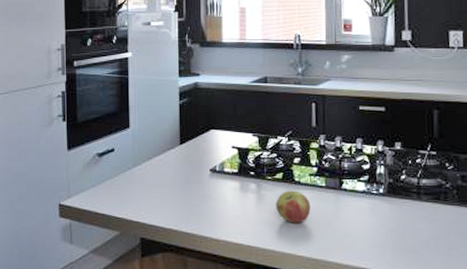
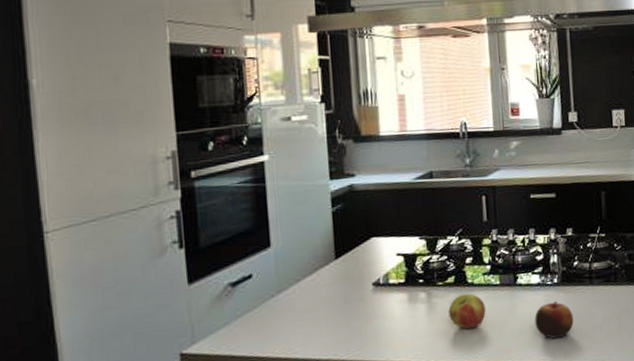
apple: none [358,211,399,246] -> present [534,301,574,339]

